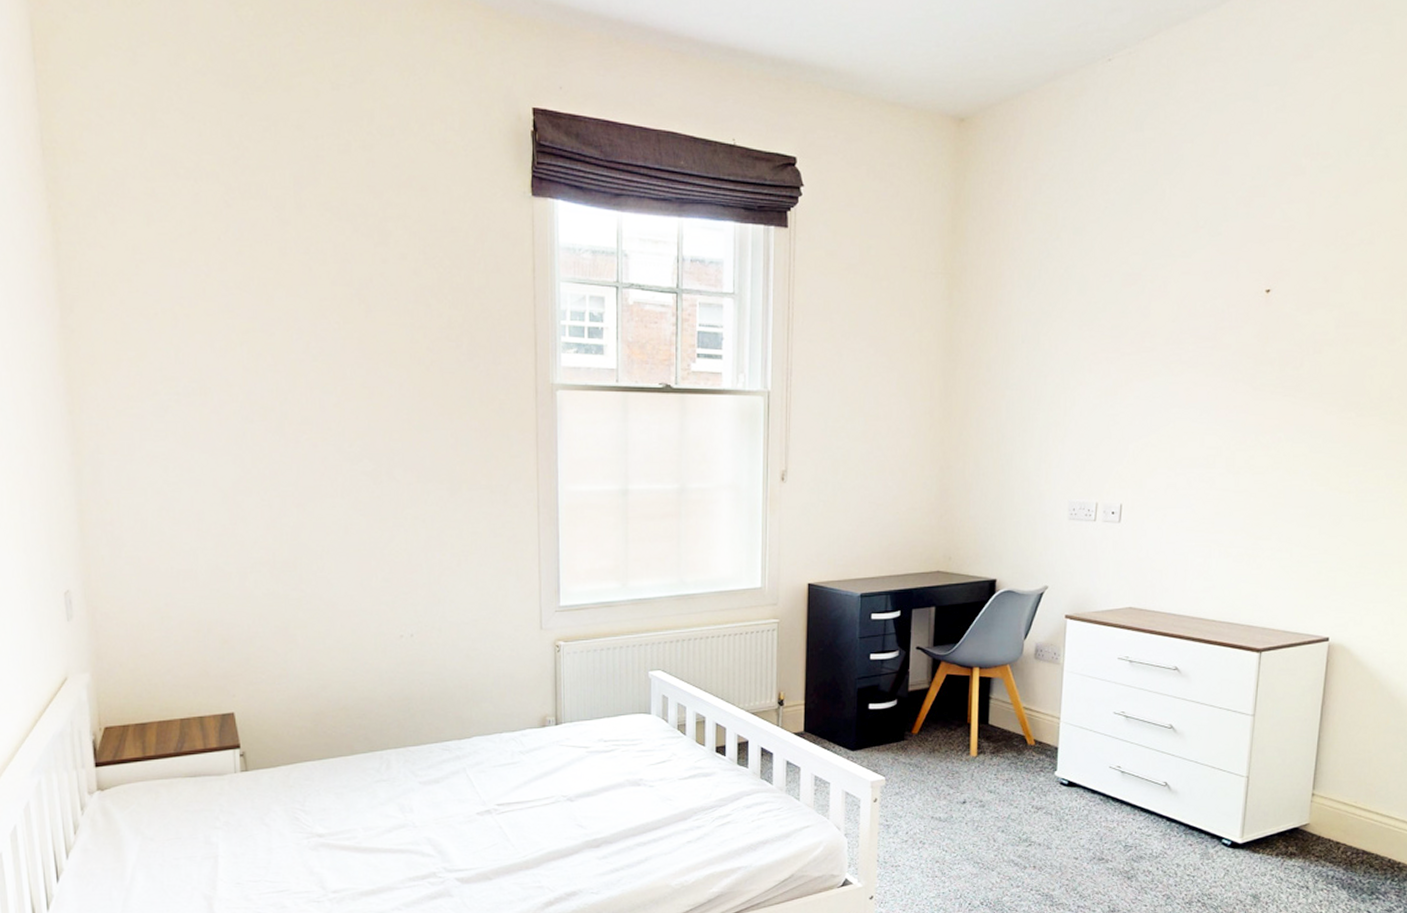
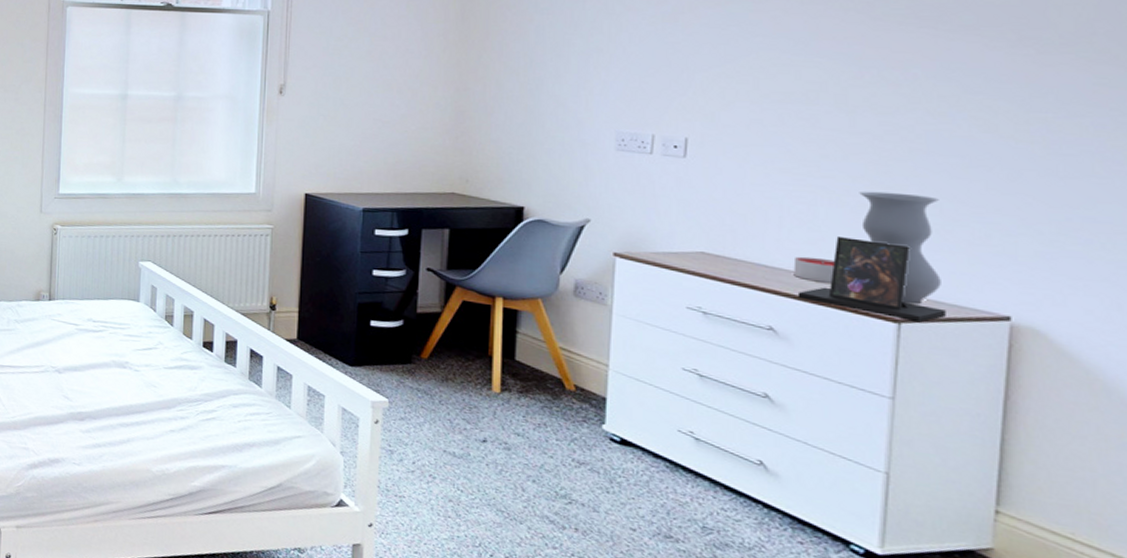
candle: none [1193,603,1221,625] -> present [793,256,835,284]
photo frame: none [1195,582,1290,650] -> present [797,235,946,323]
vase: none [1239,541,1290,636] -> present [859,191,941,305]

